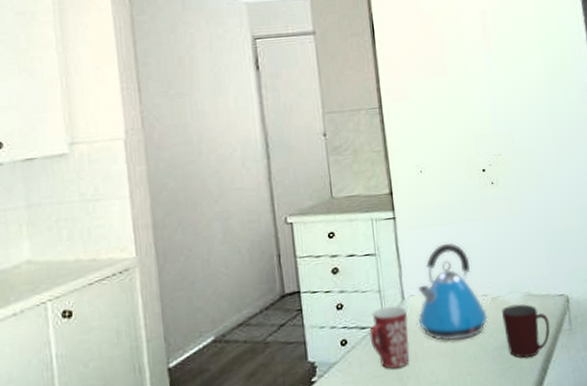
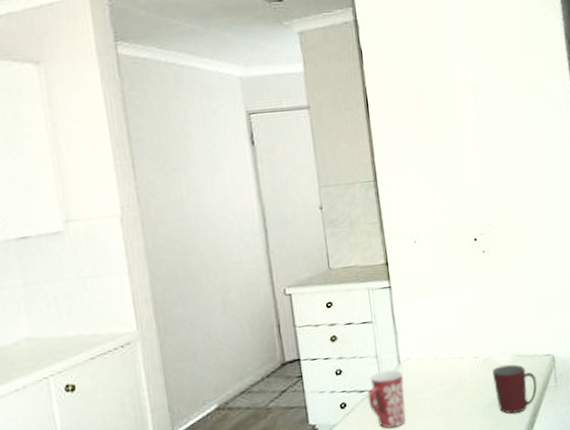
kettle: present [418,242,488,341] -> none [413,308,479,401]

